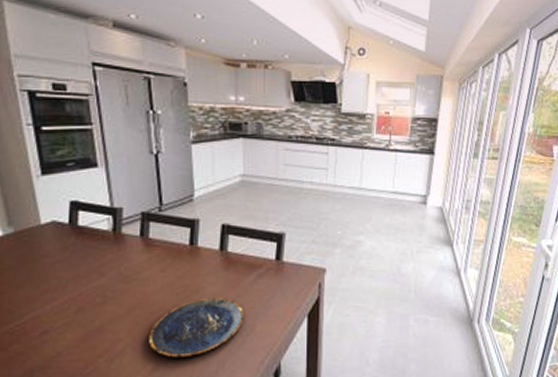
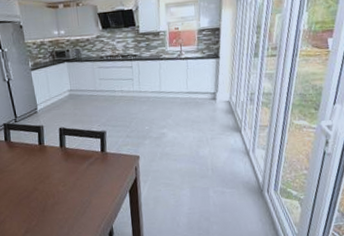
plate: present [149,297,244,358] -> none [20,181,83,224]

